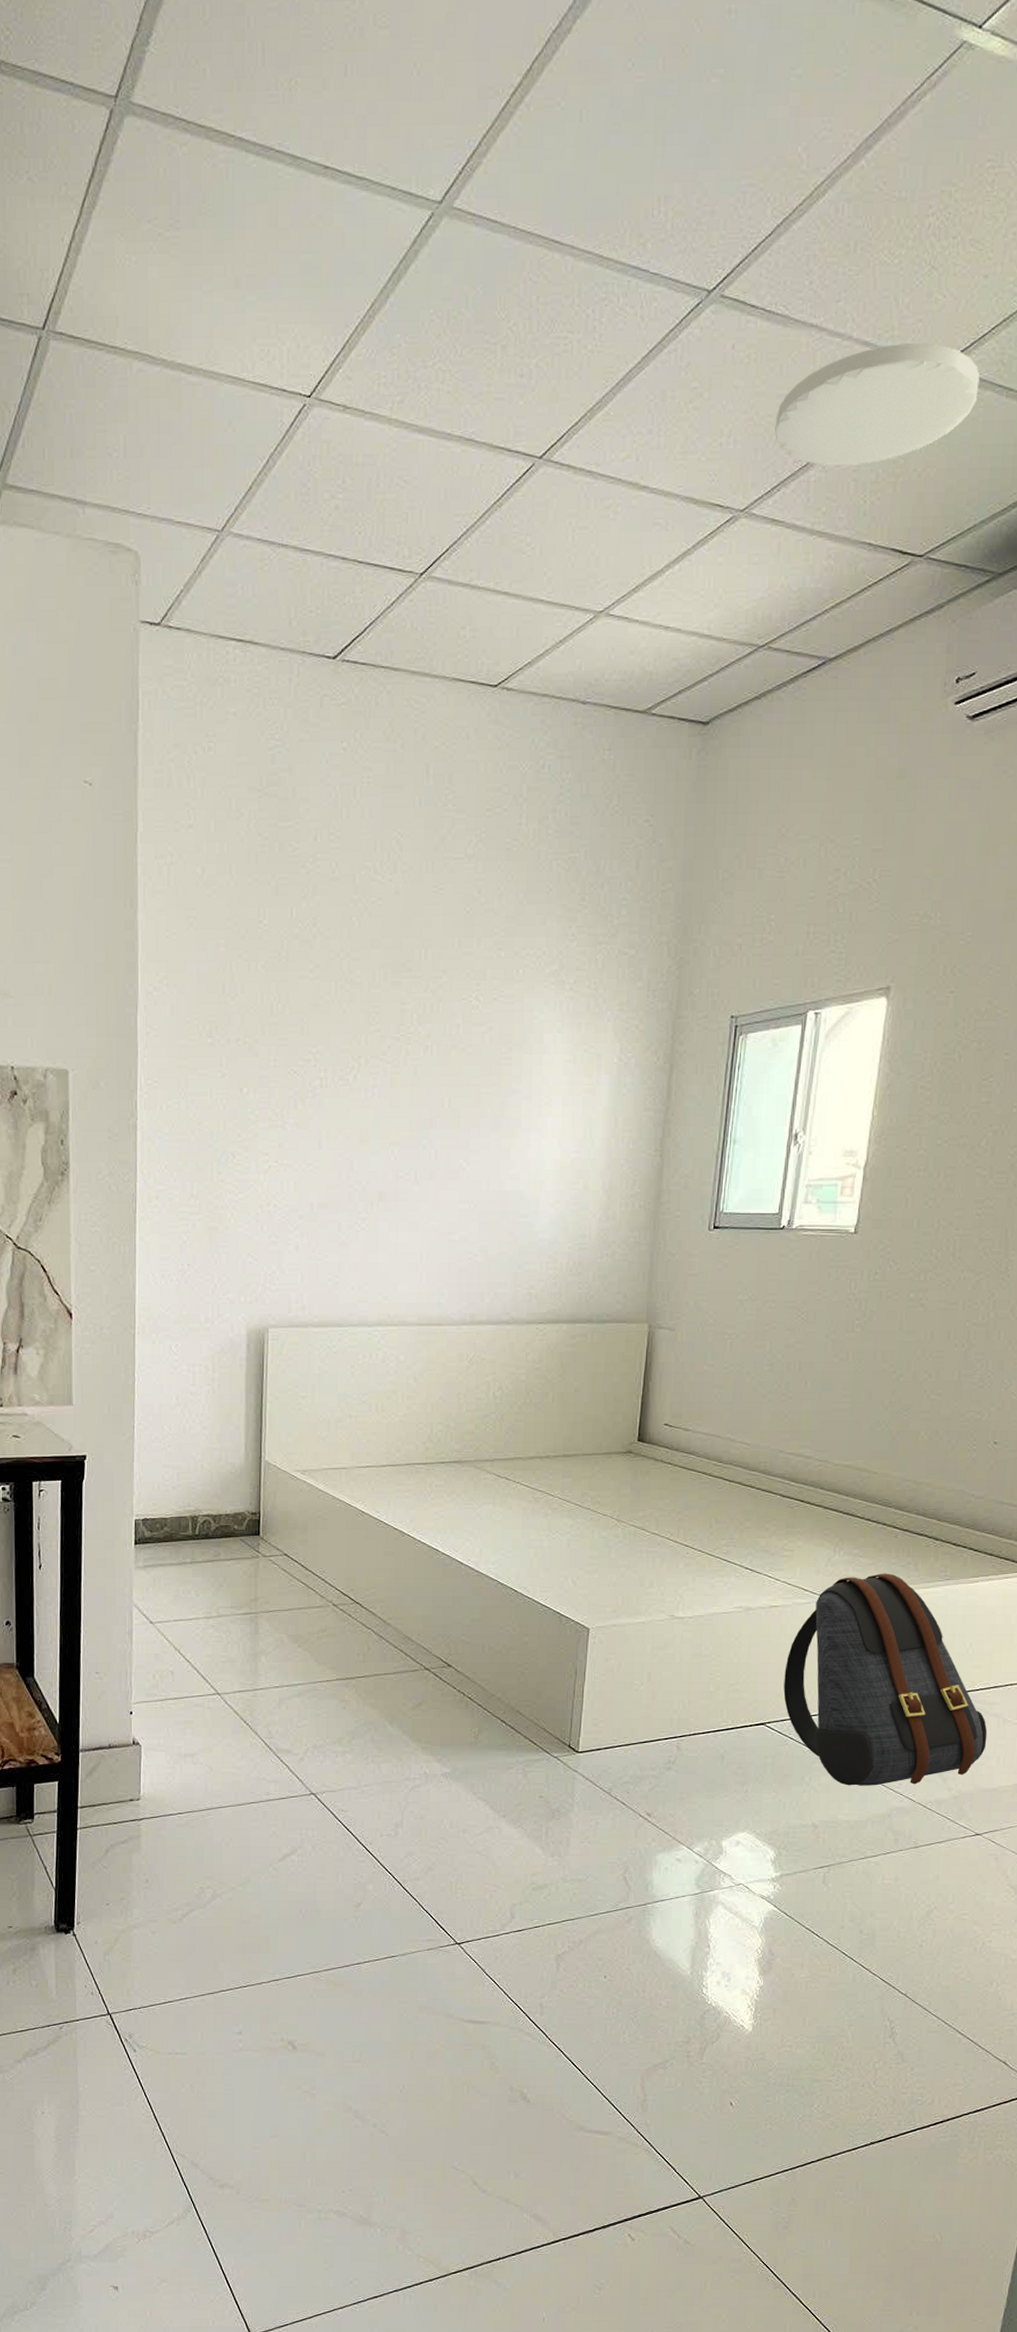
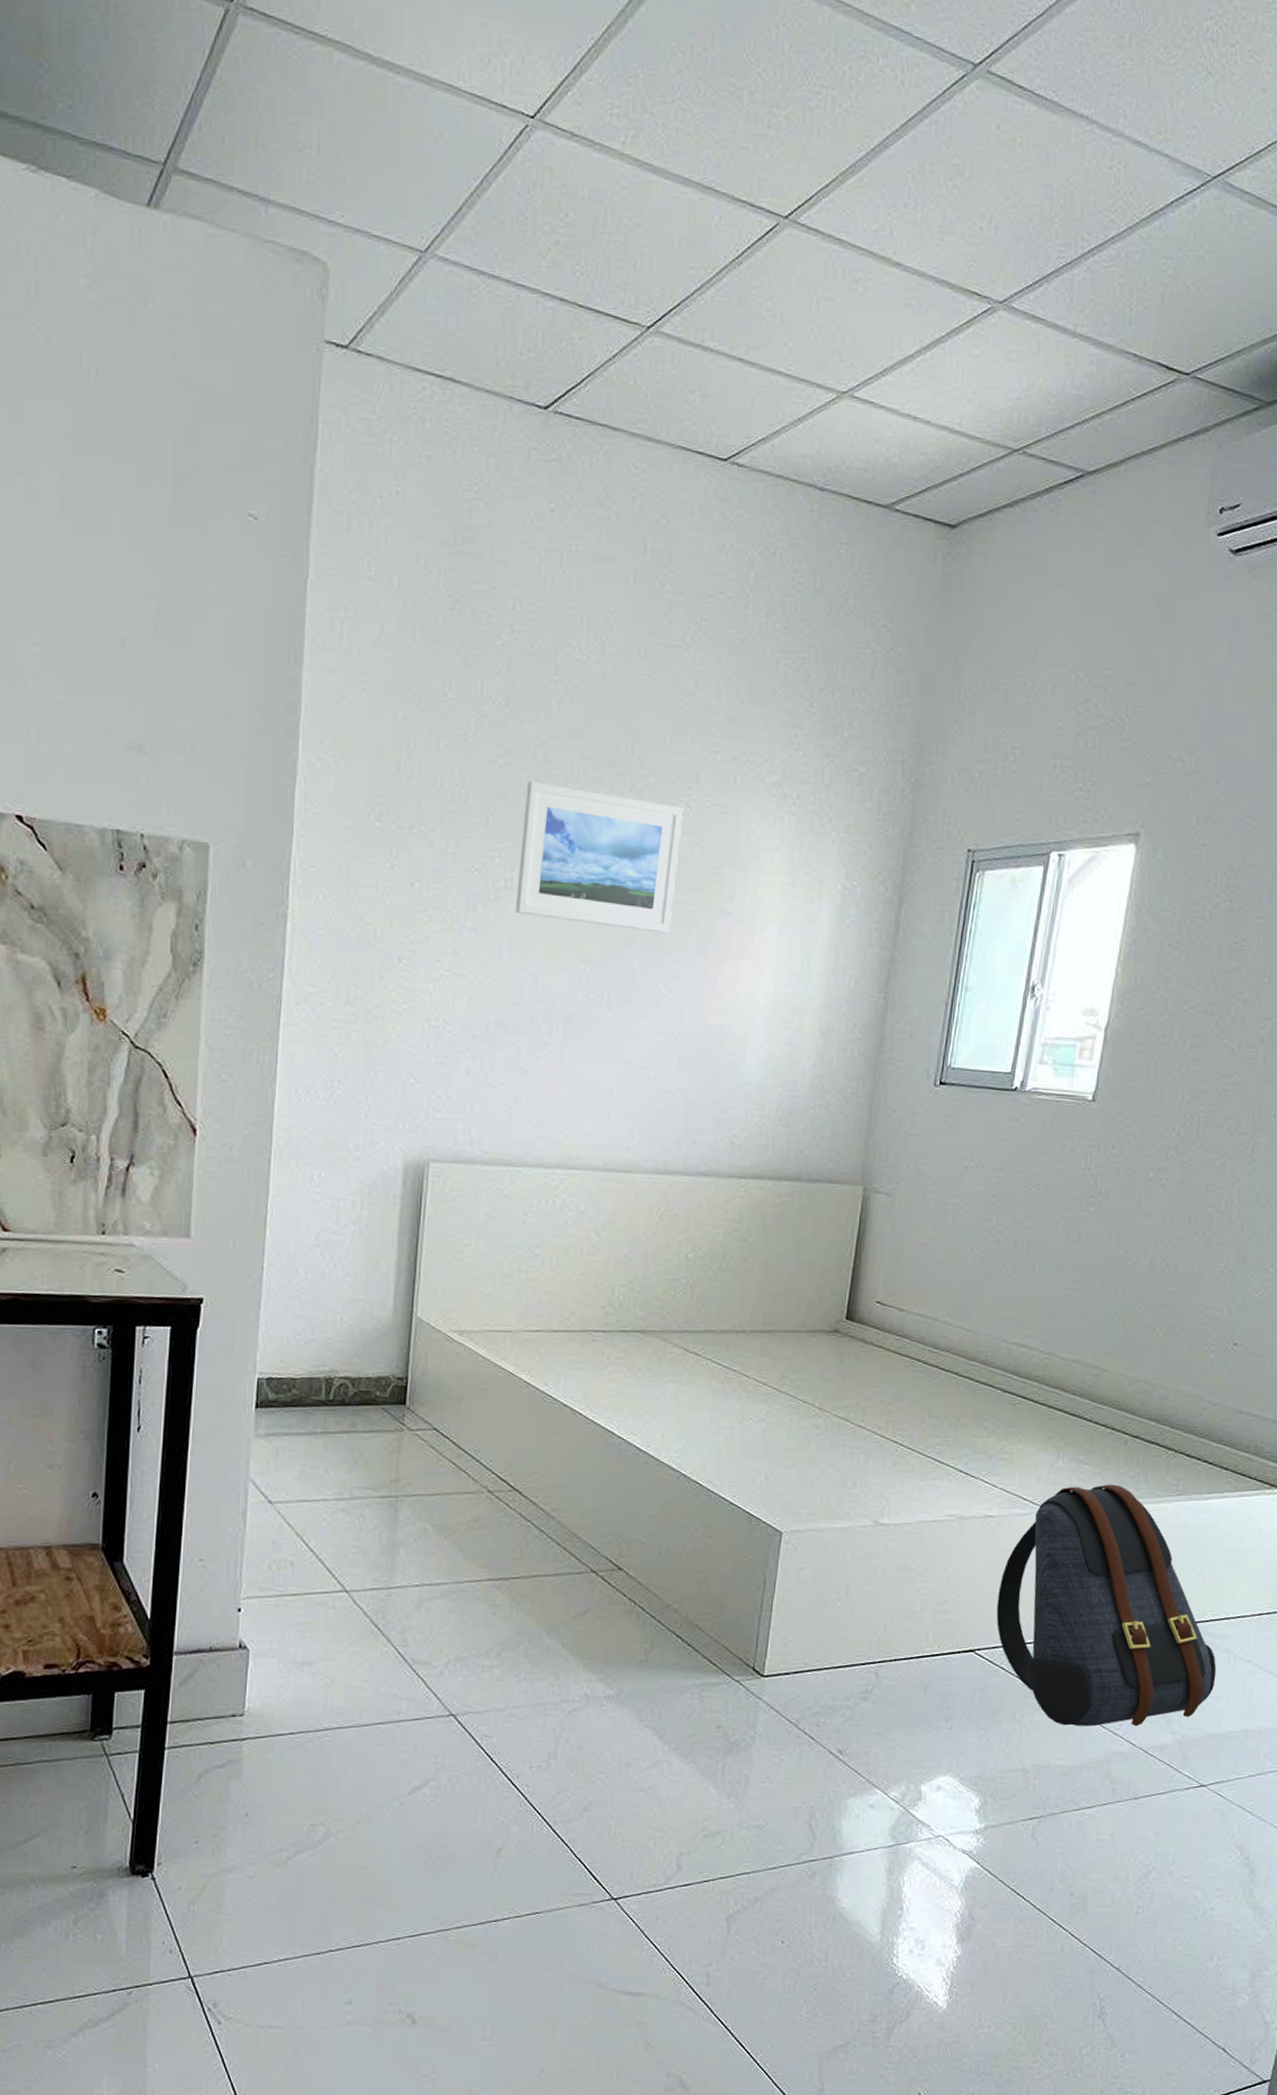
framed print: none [330,990,474,1114] -> present [515,780,684,934]
ceiling light: present [775,343,980,466] -> none [1039,147,1254,270]

